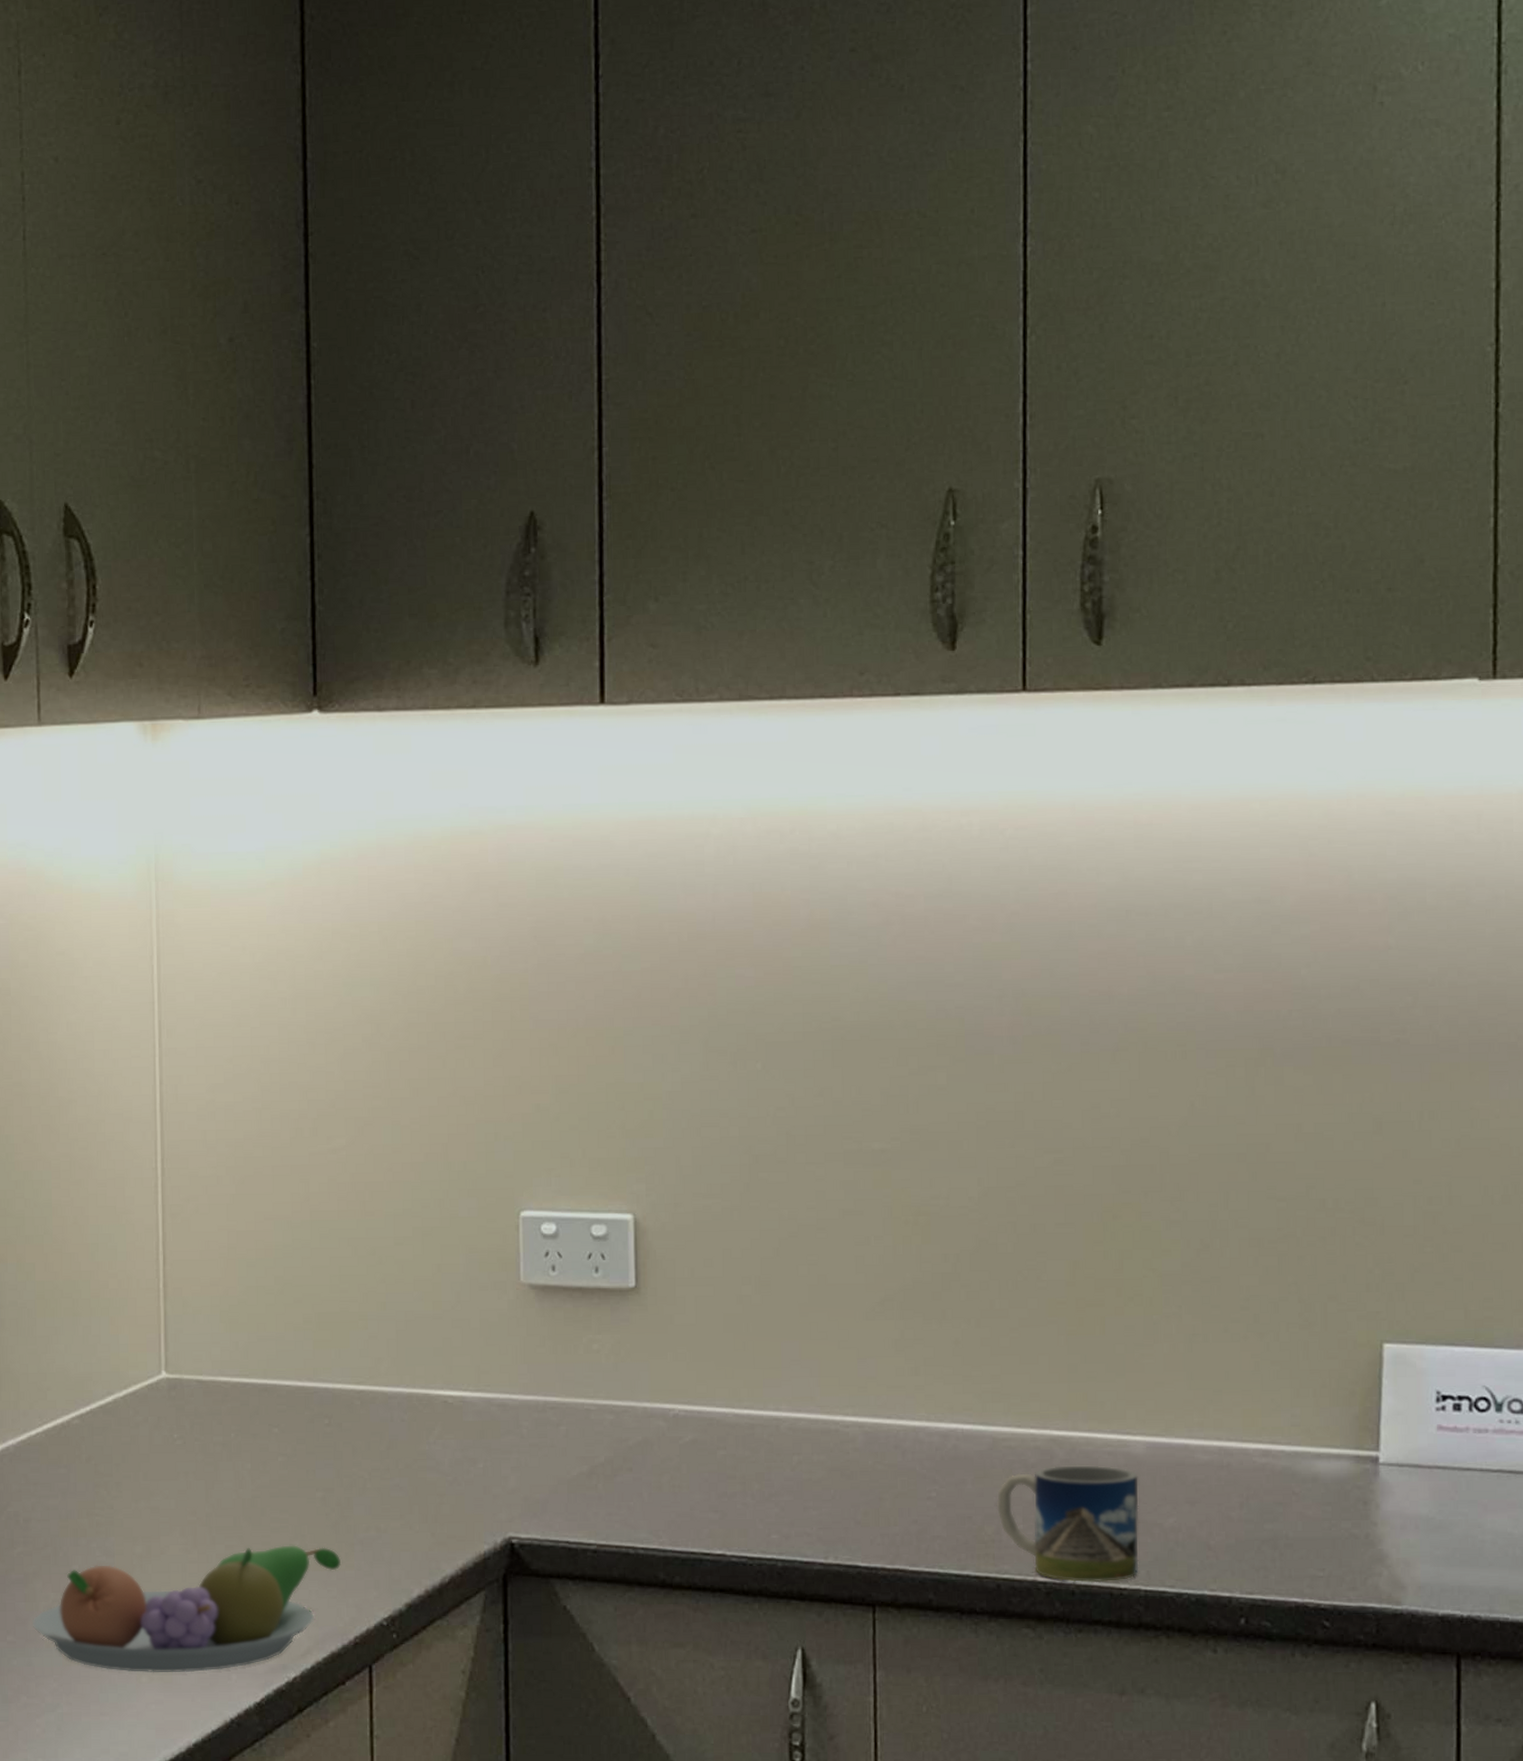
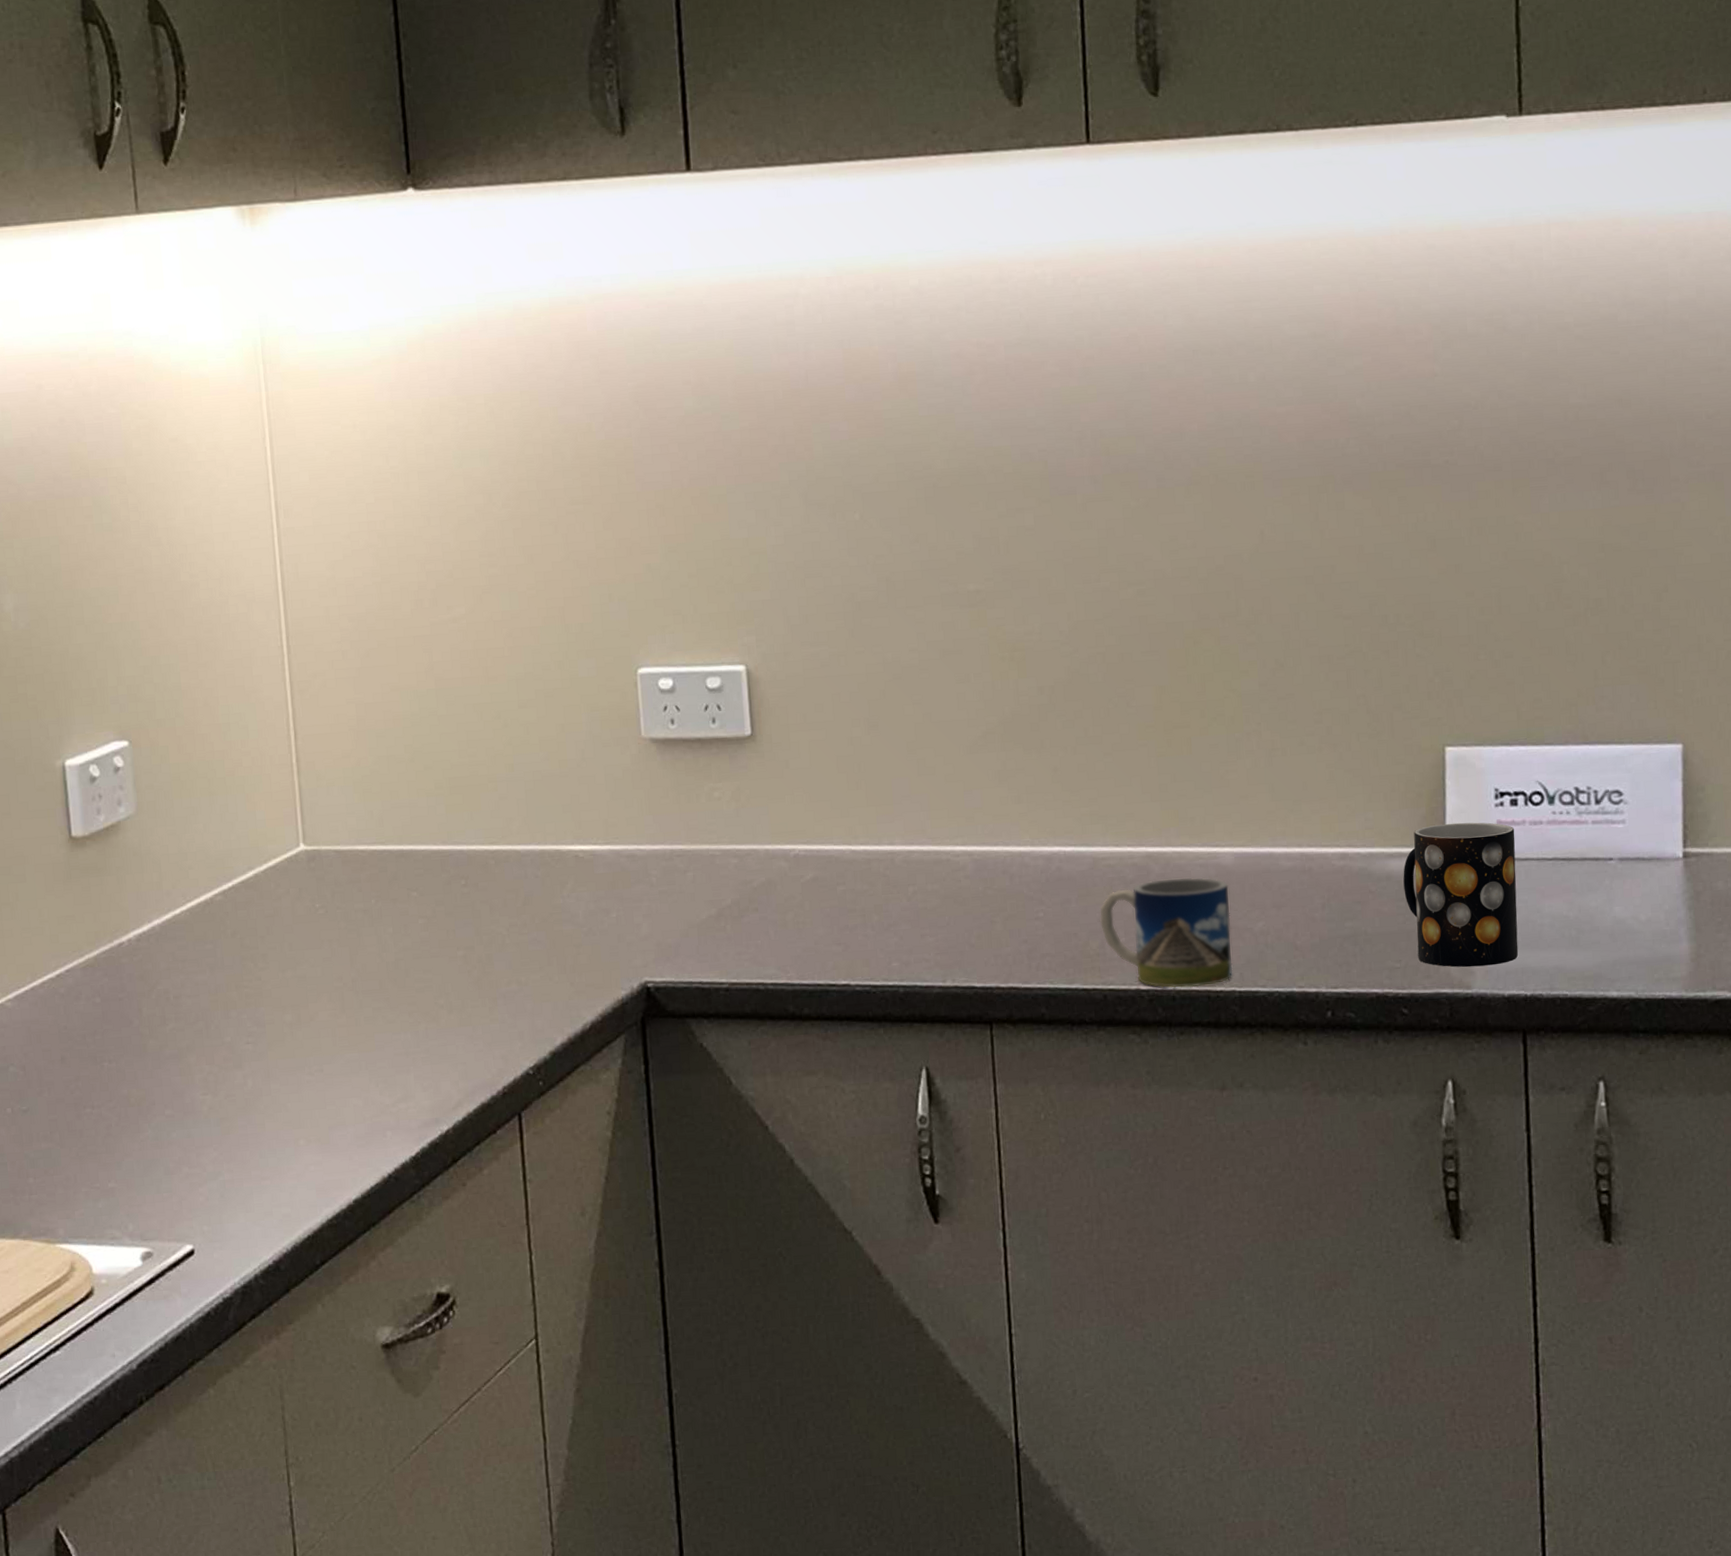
fruit bowl: present [33,1545,342,1673] -> none [189,1003,486,1137]
mug: none [1331,1425,1457,1582] -> present [1403,822,1519,967]

